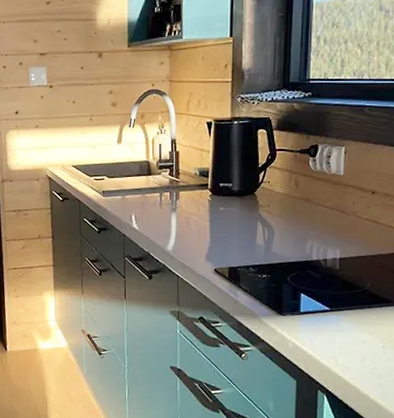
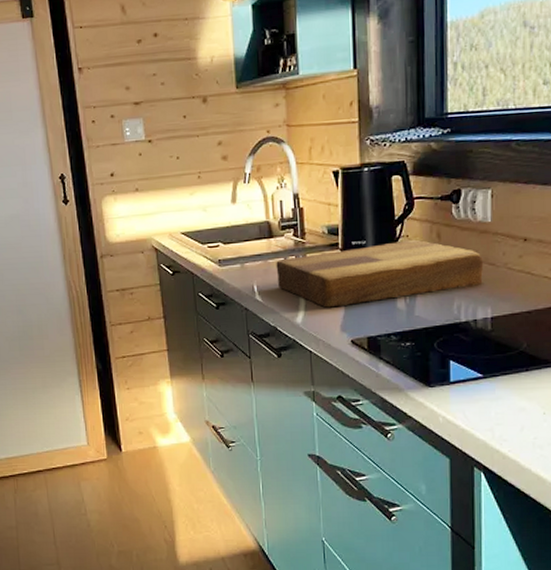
cutting board: none [152,185,336,239] -> present [276,239,485,308]

